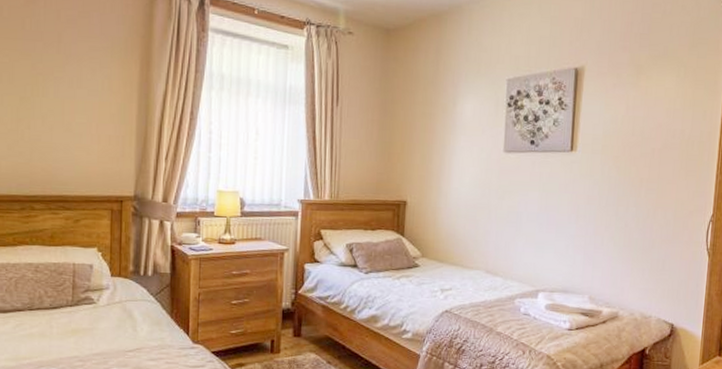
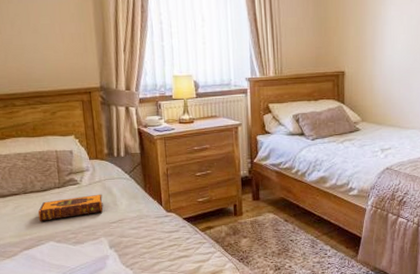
hardback book: none [42,316,121,344] -> present [37,194,104,221]

